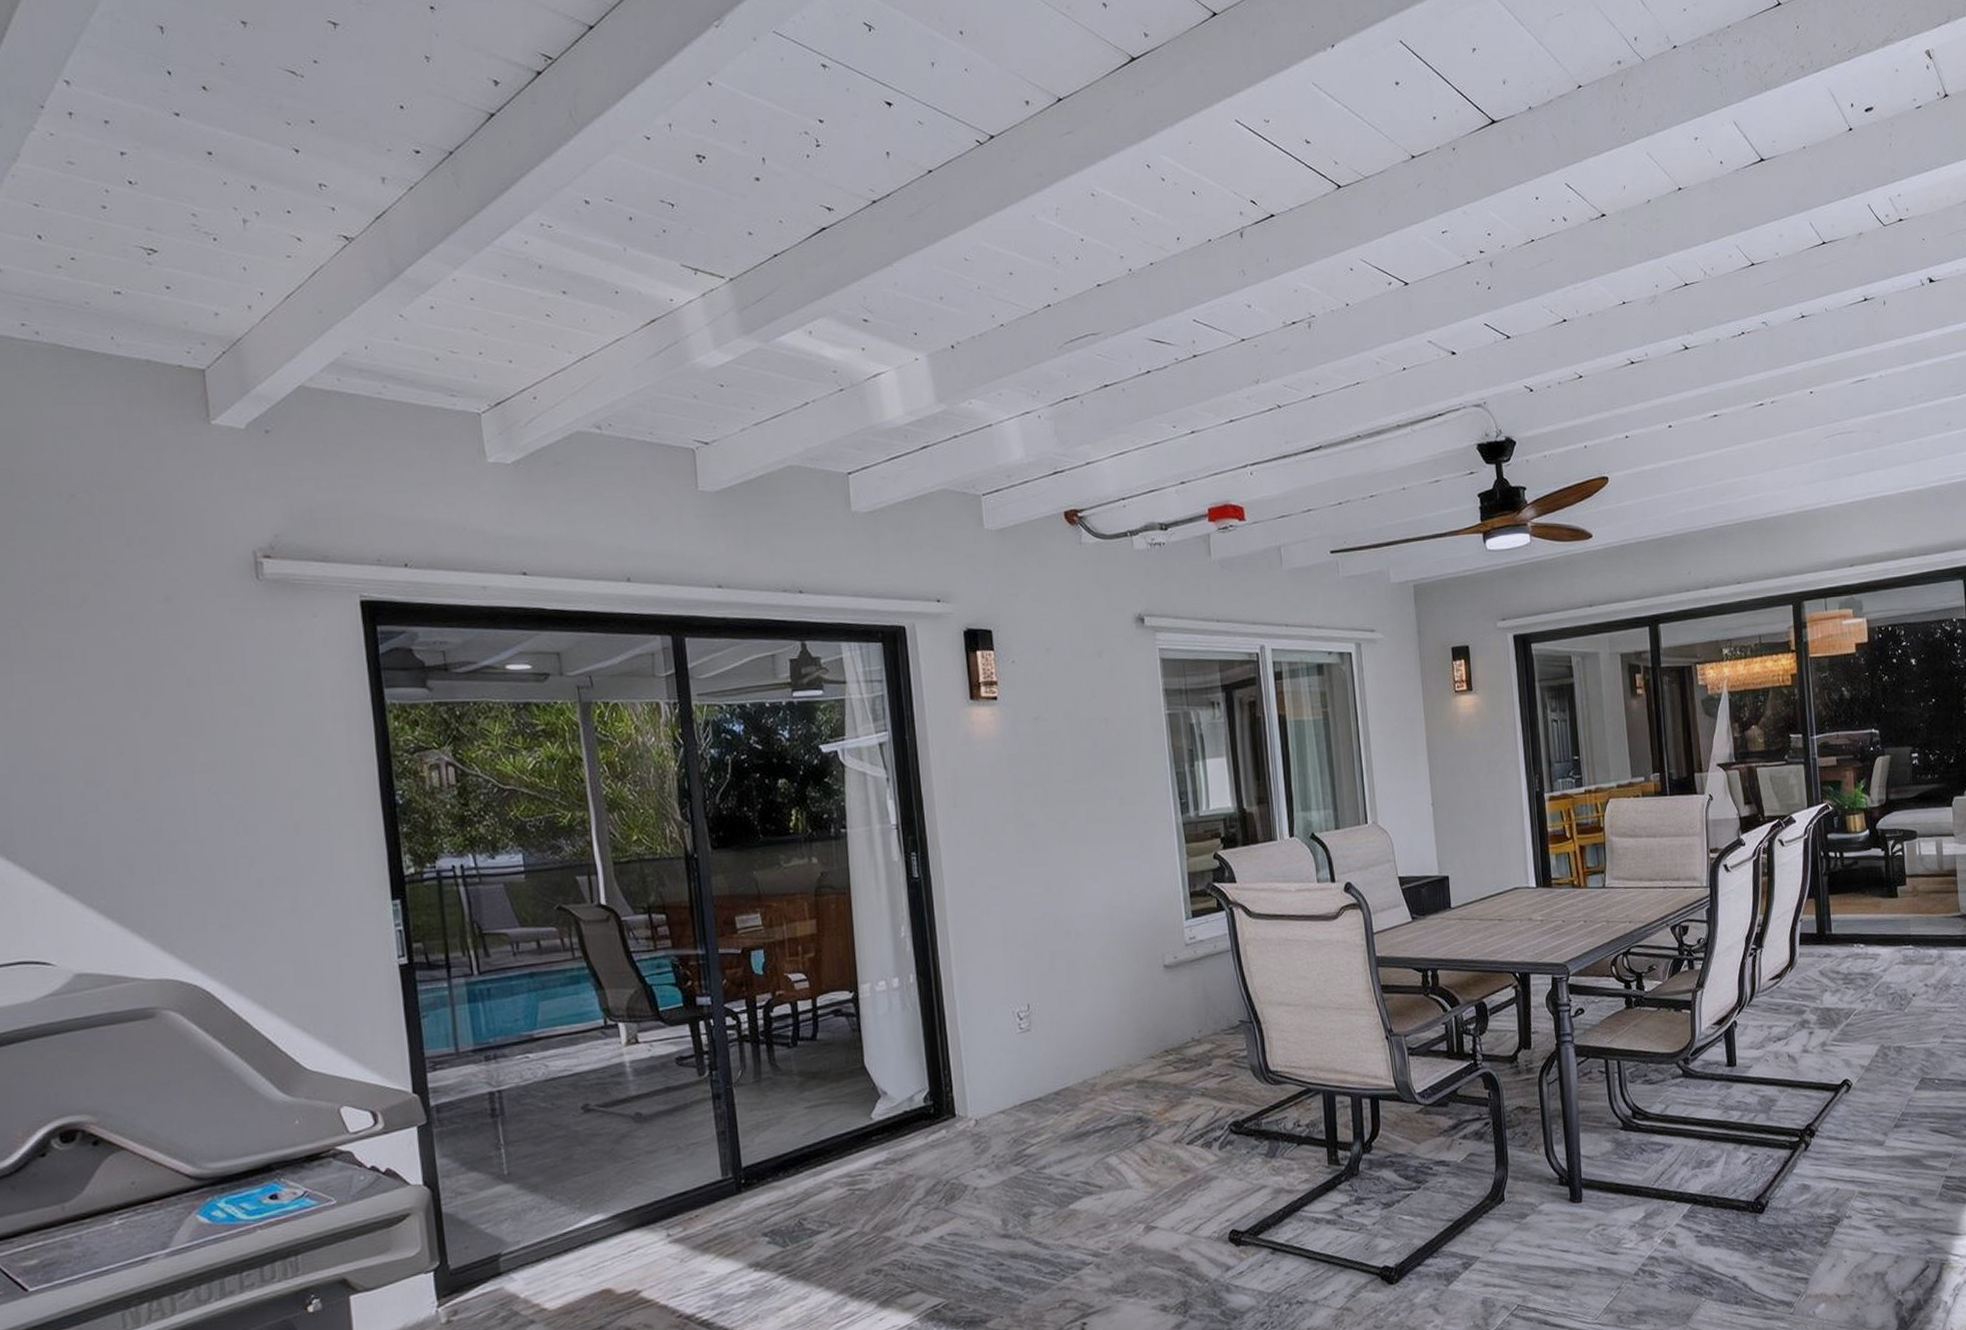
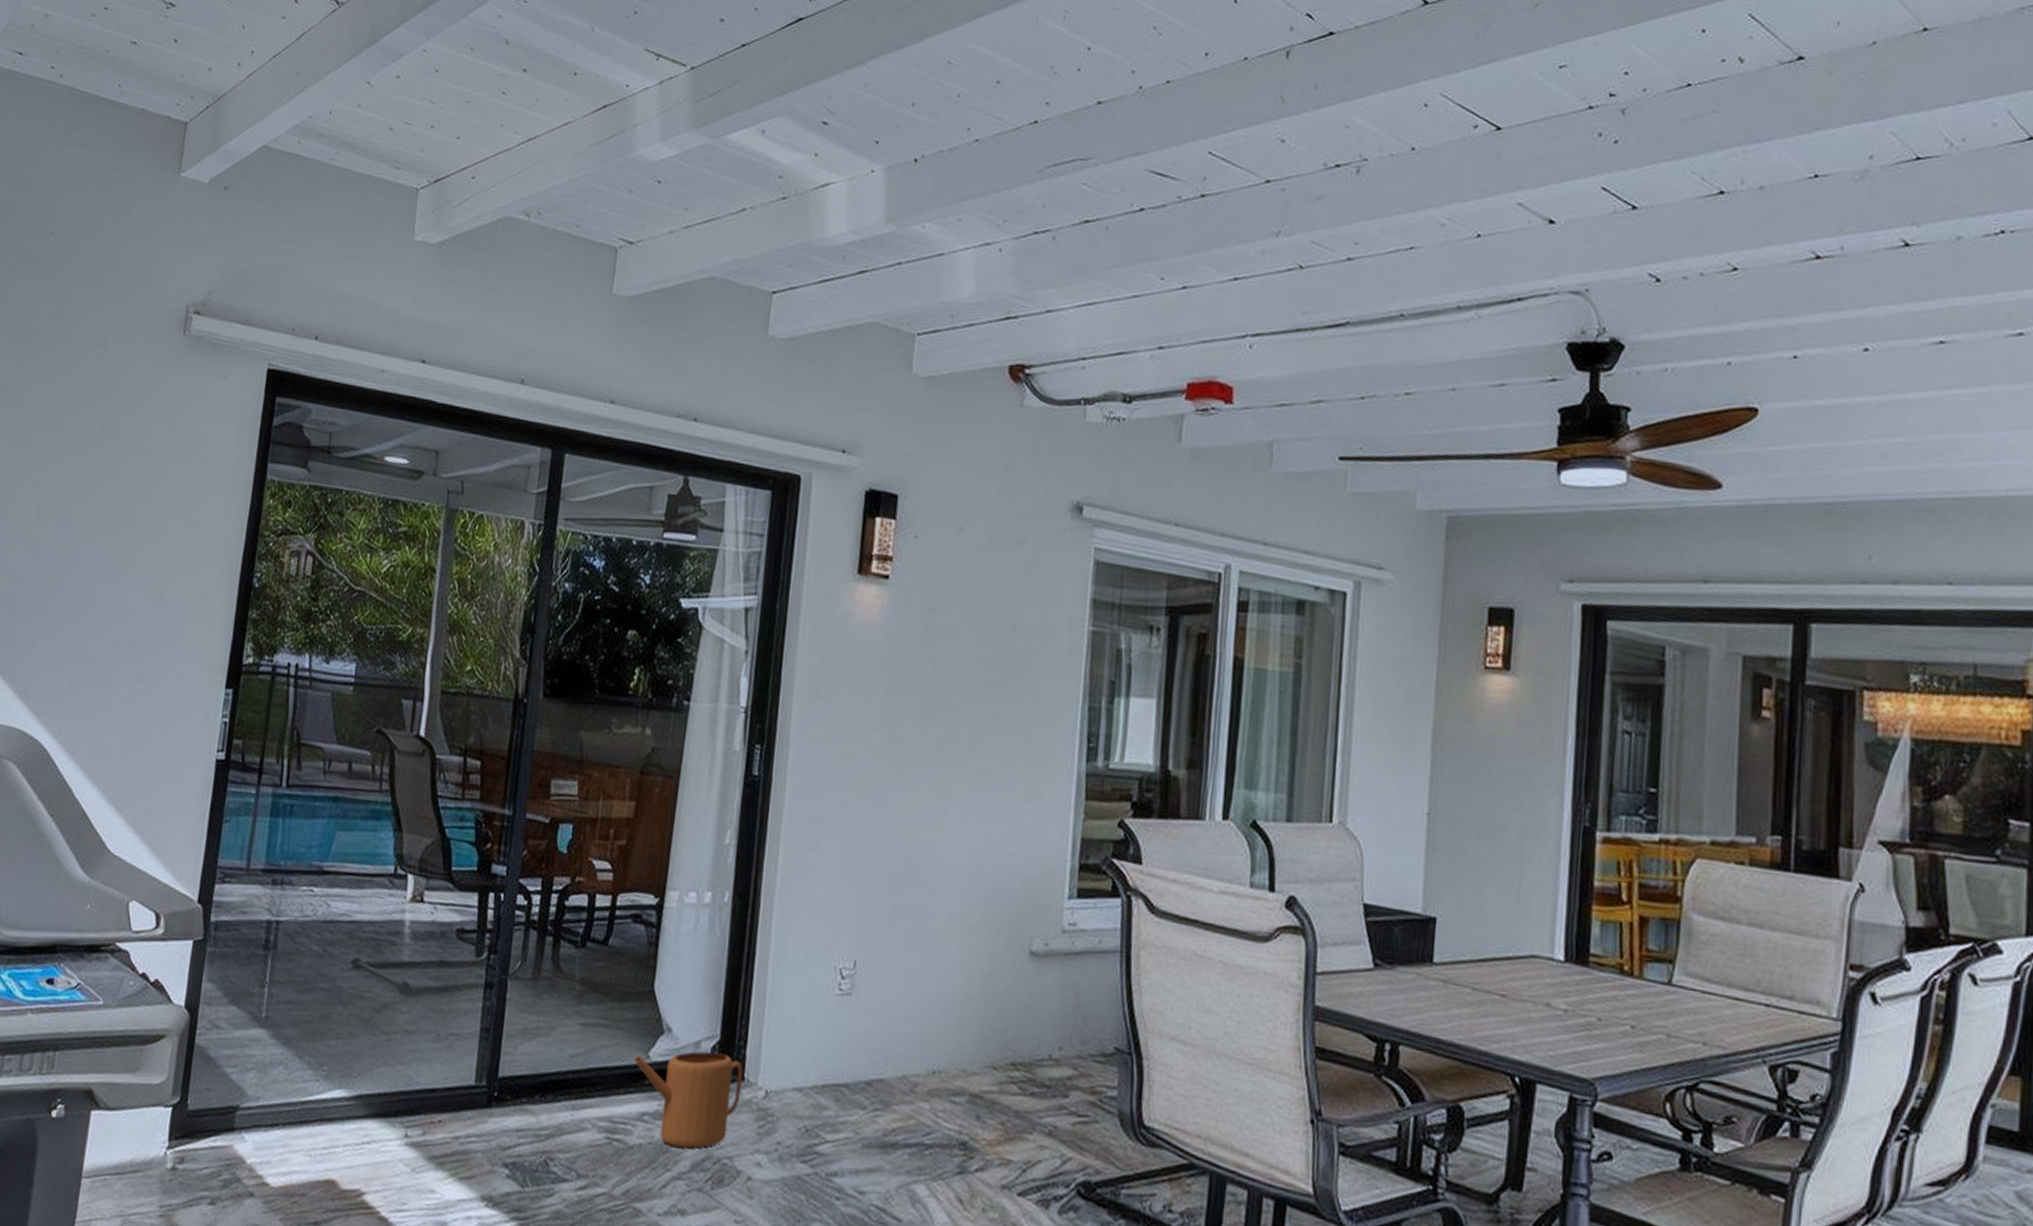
watering can: none [860,1101,956,1182] -> present [634,1051,744,1149]

